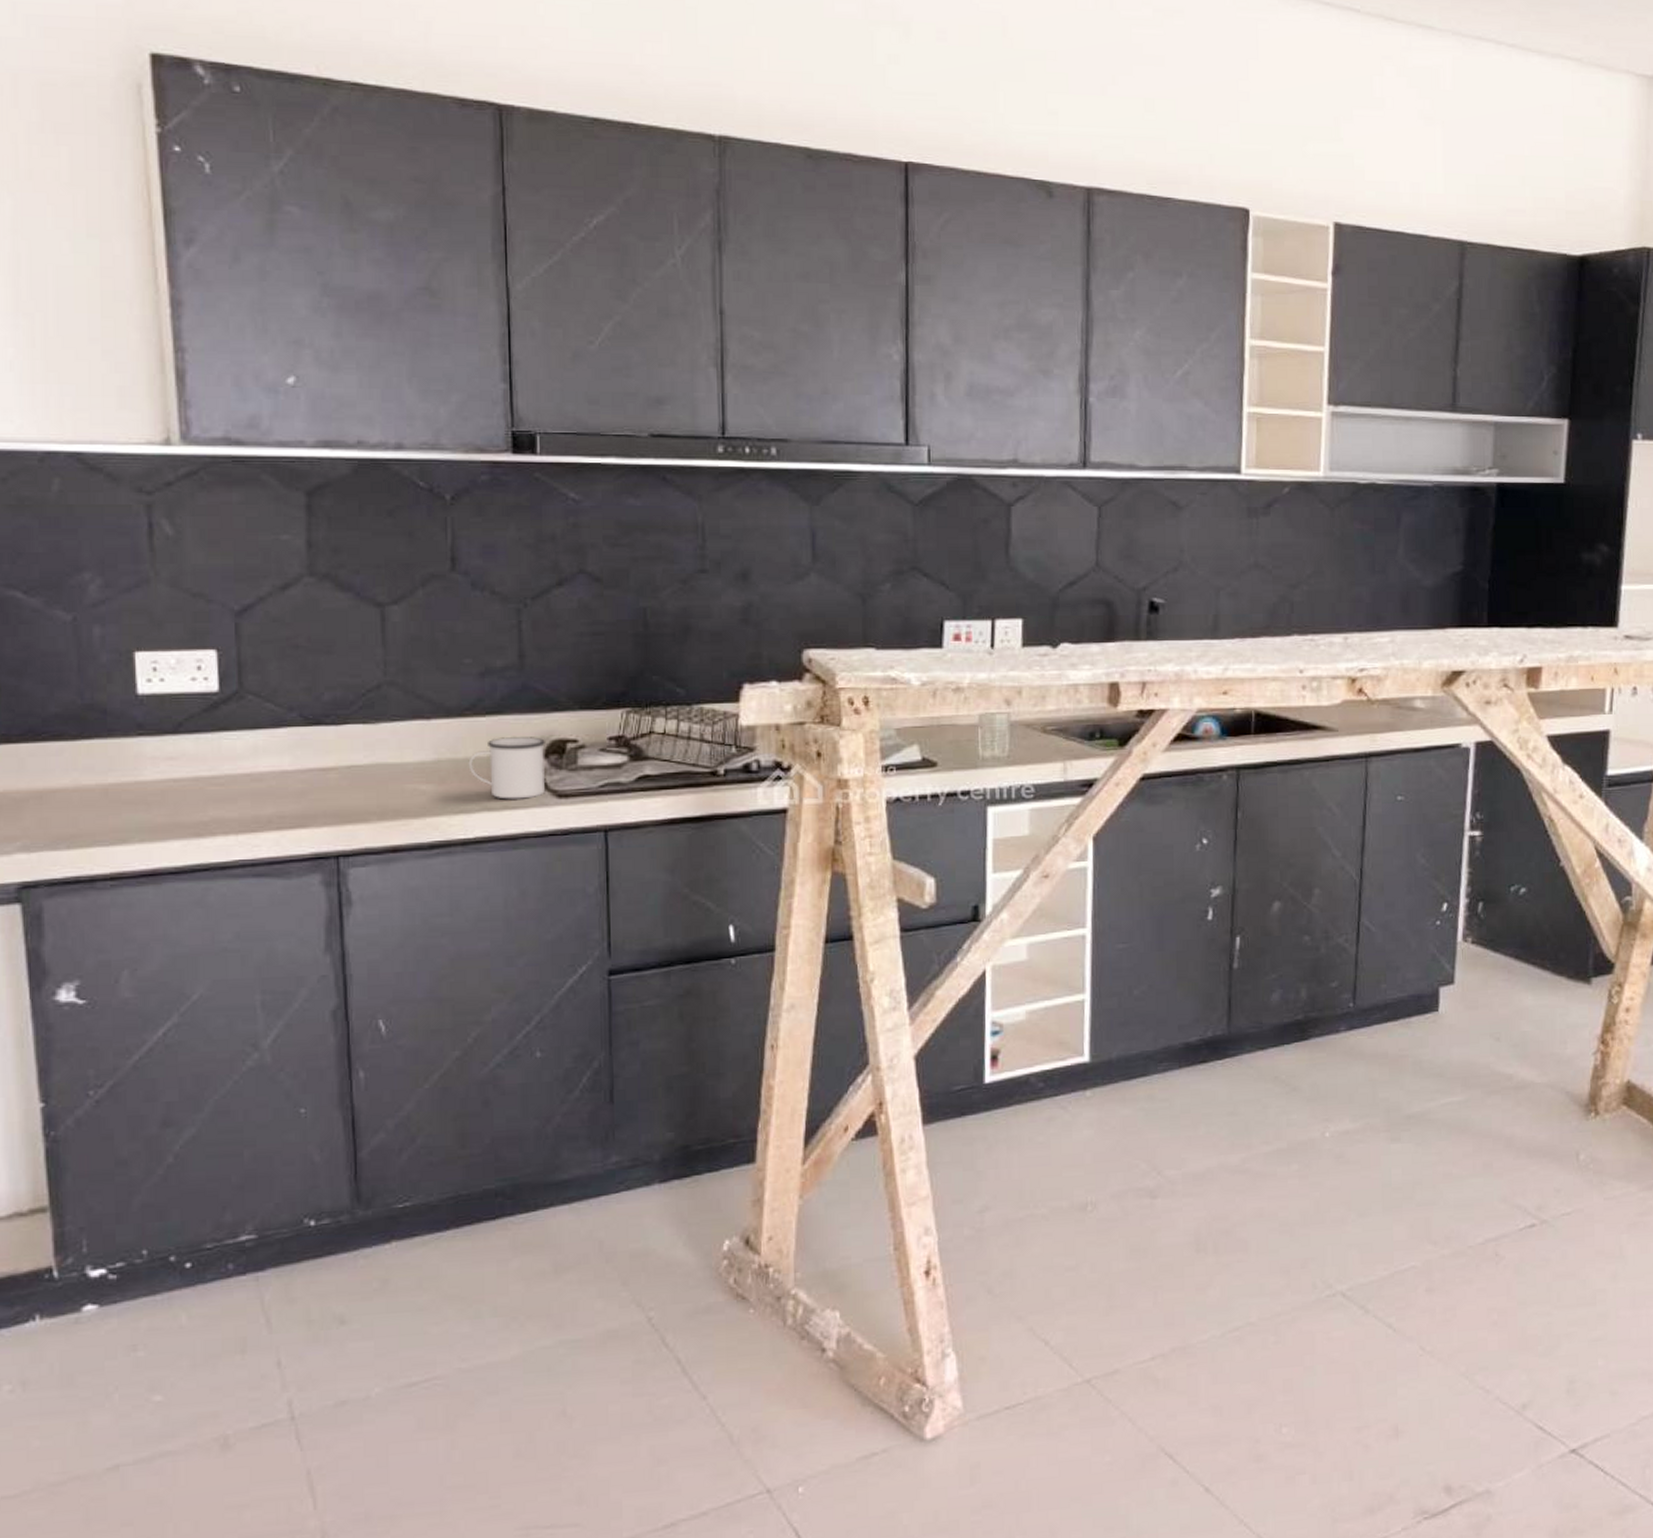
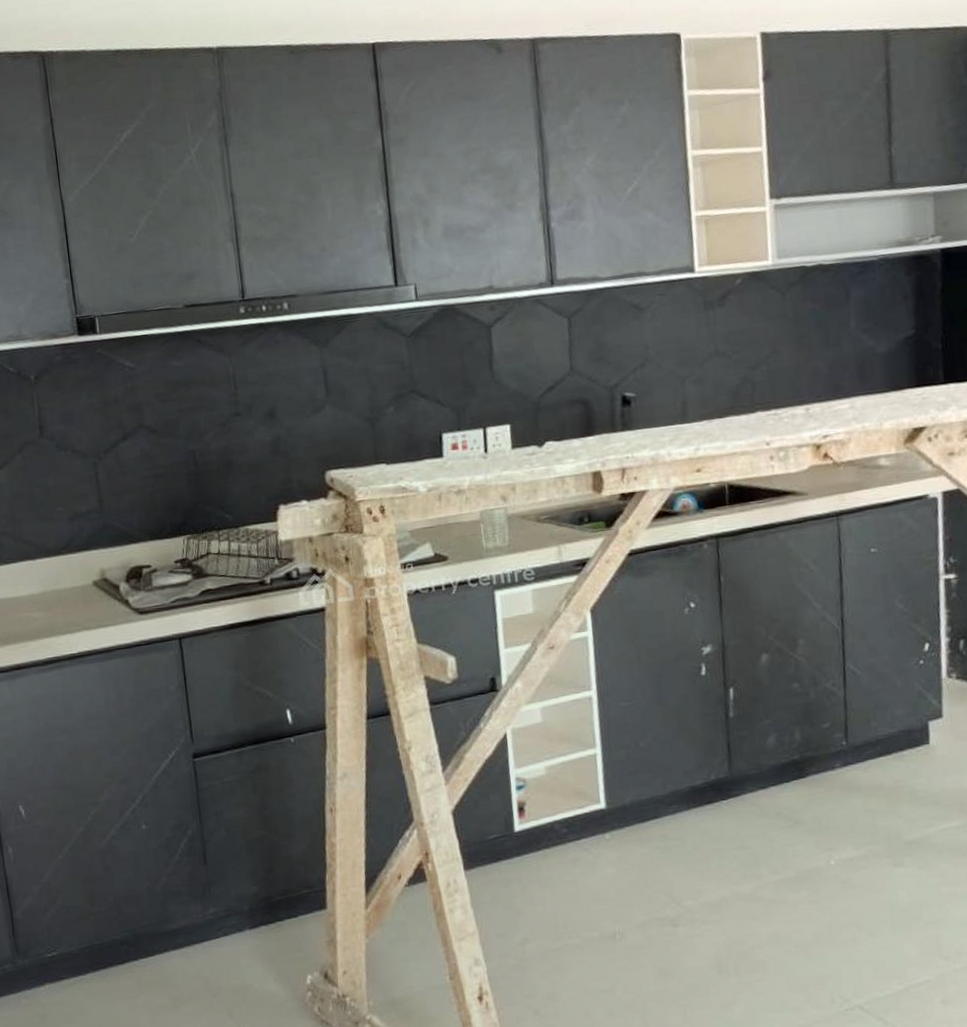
mug: present [468,737,546,799] -> none [68,566,129,619]

